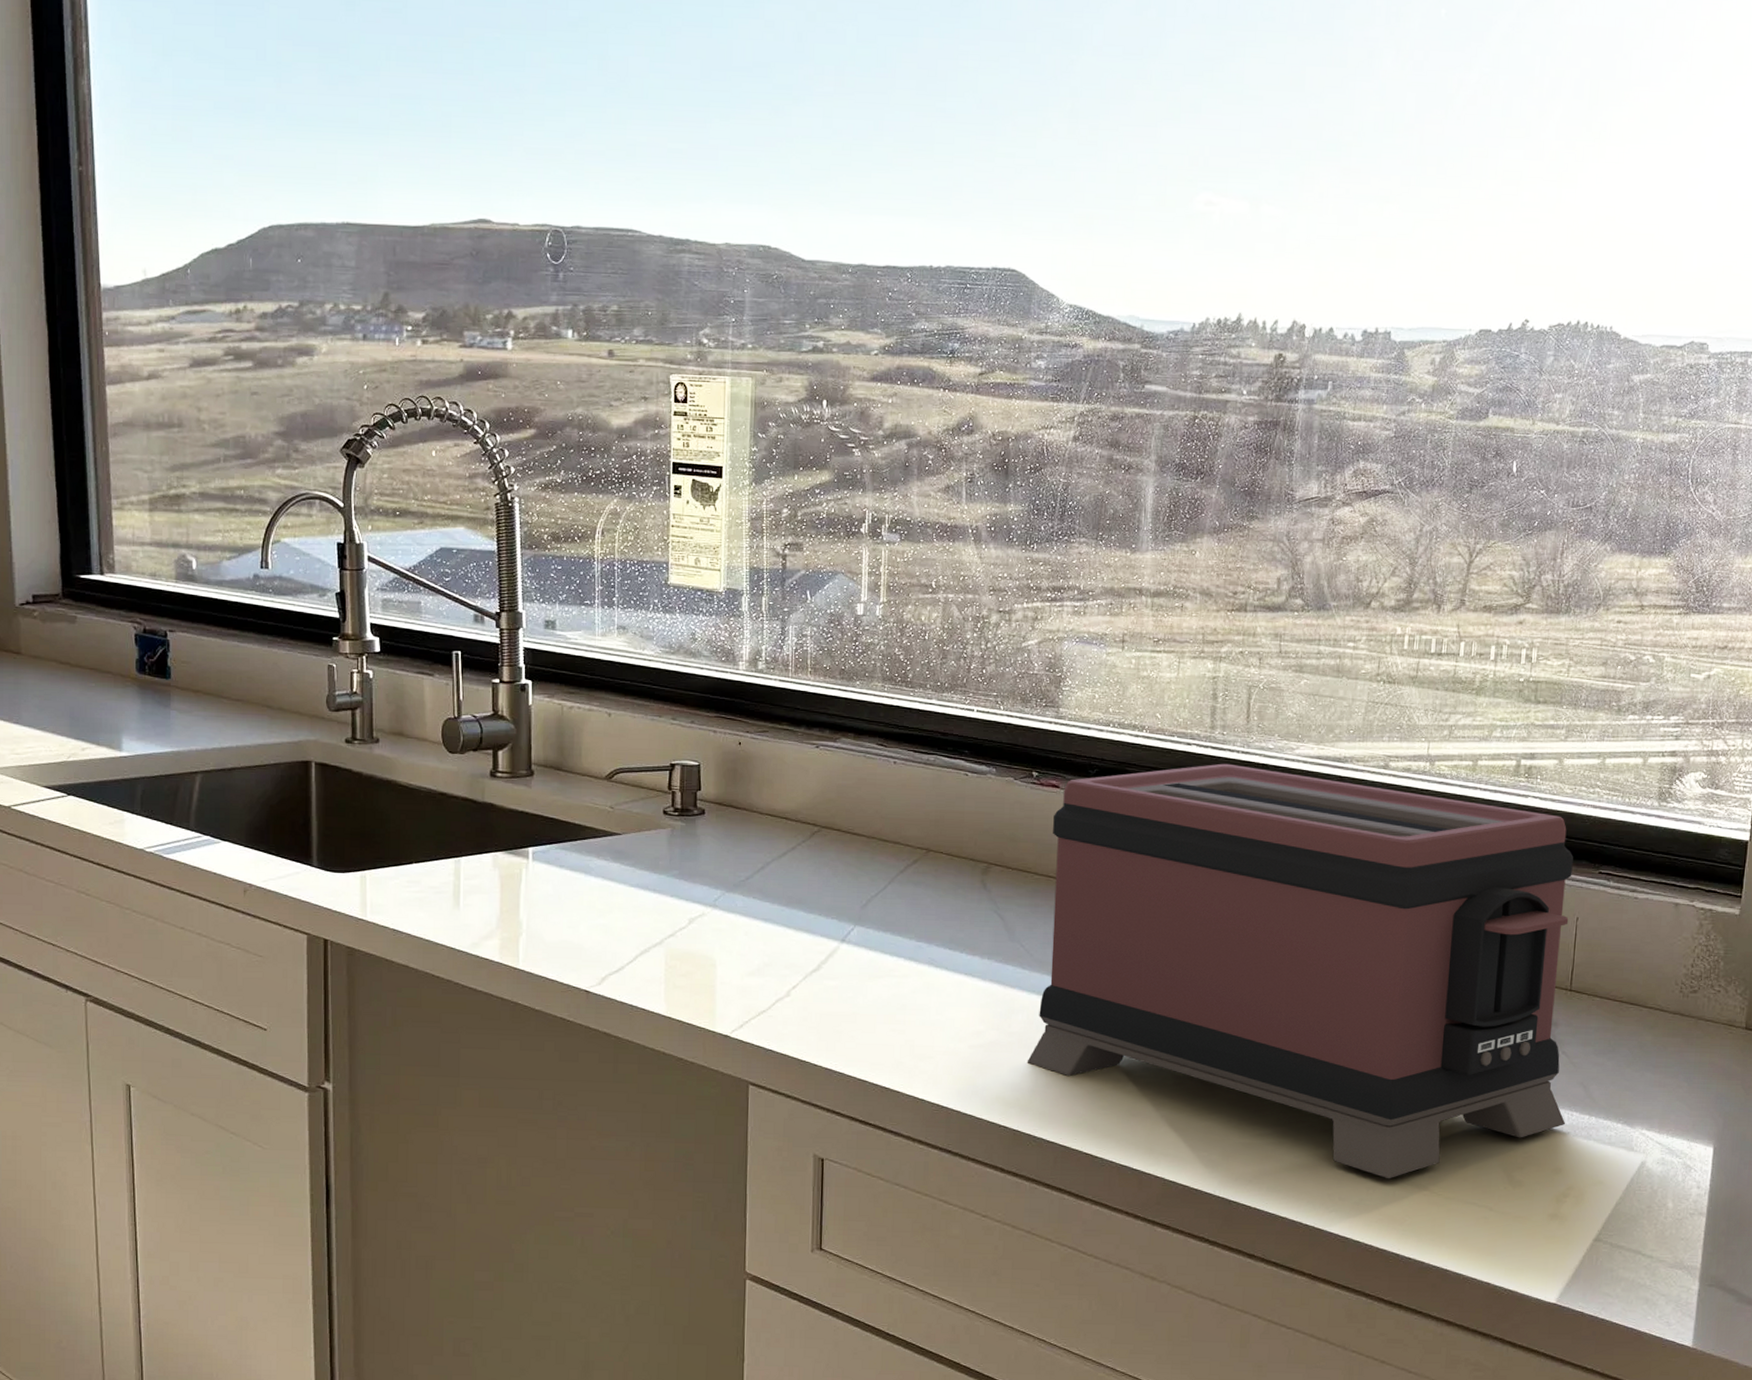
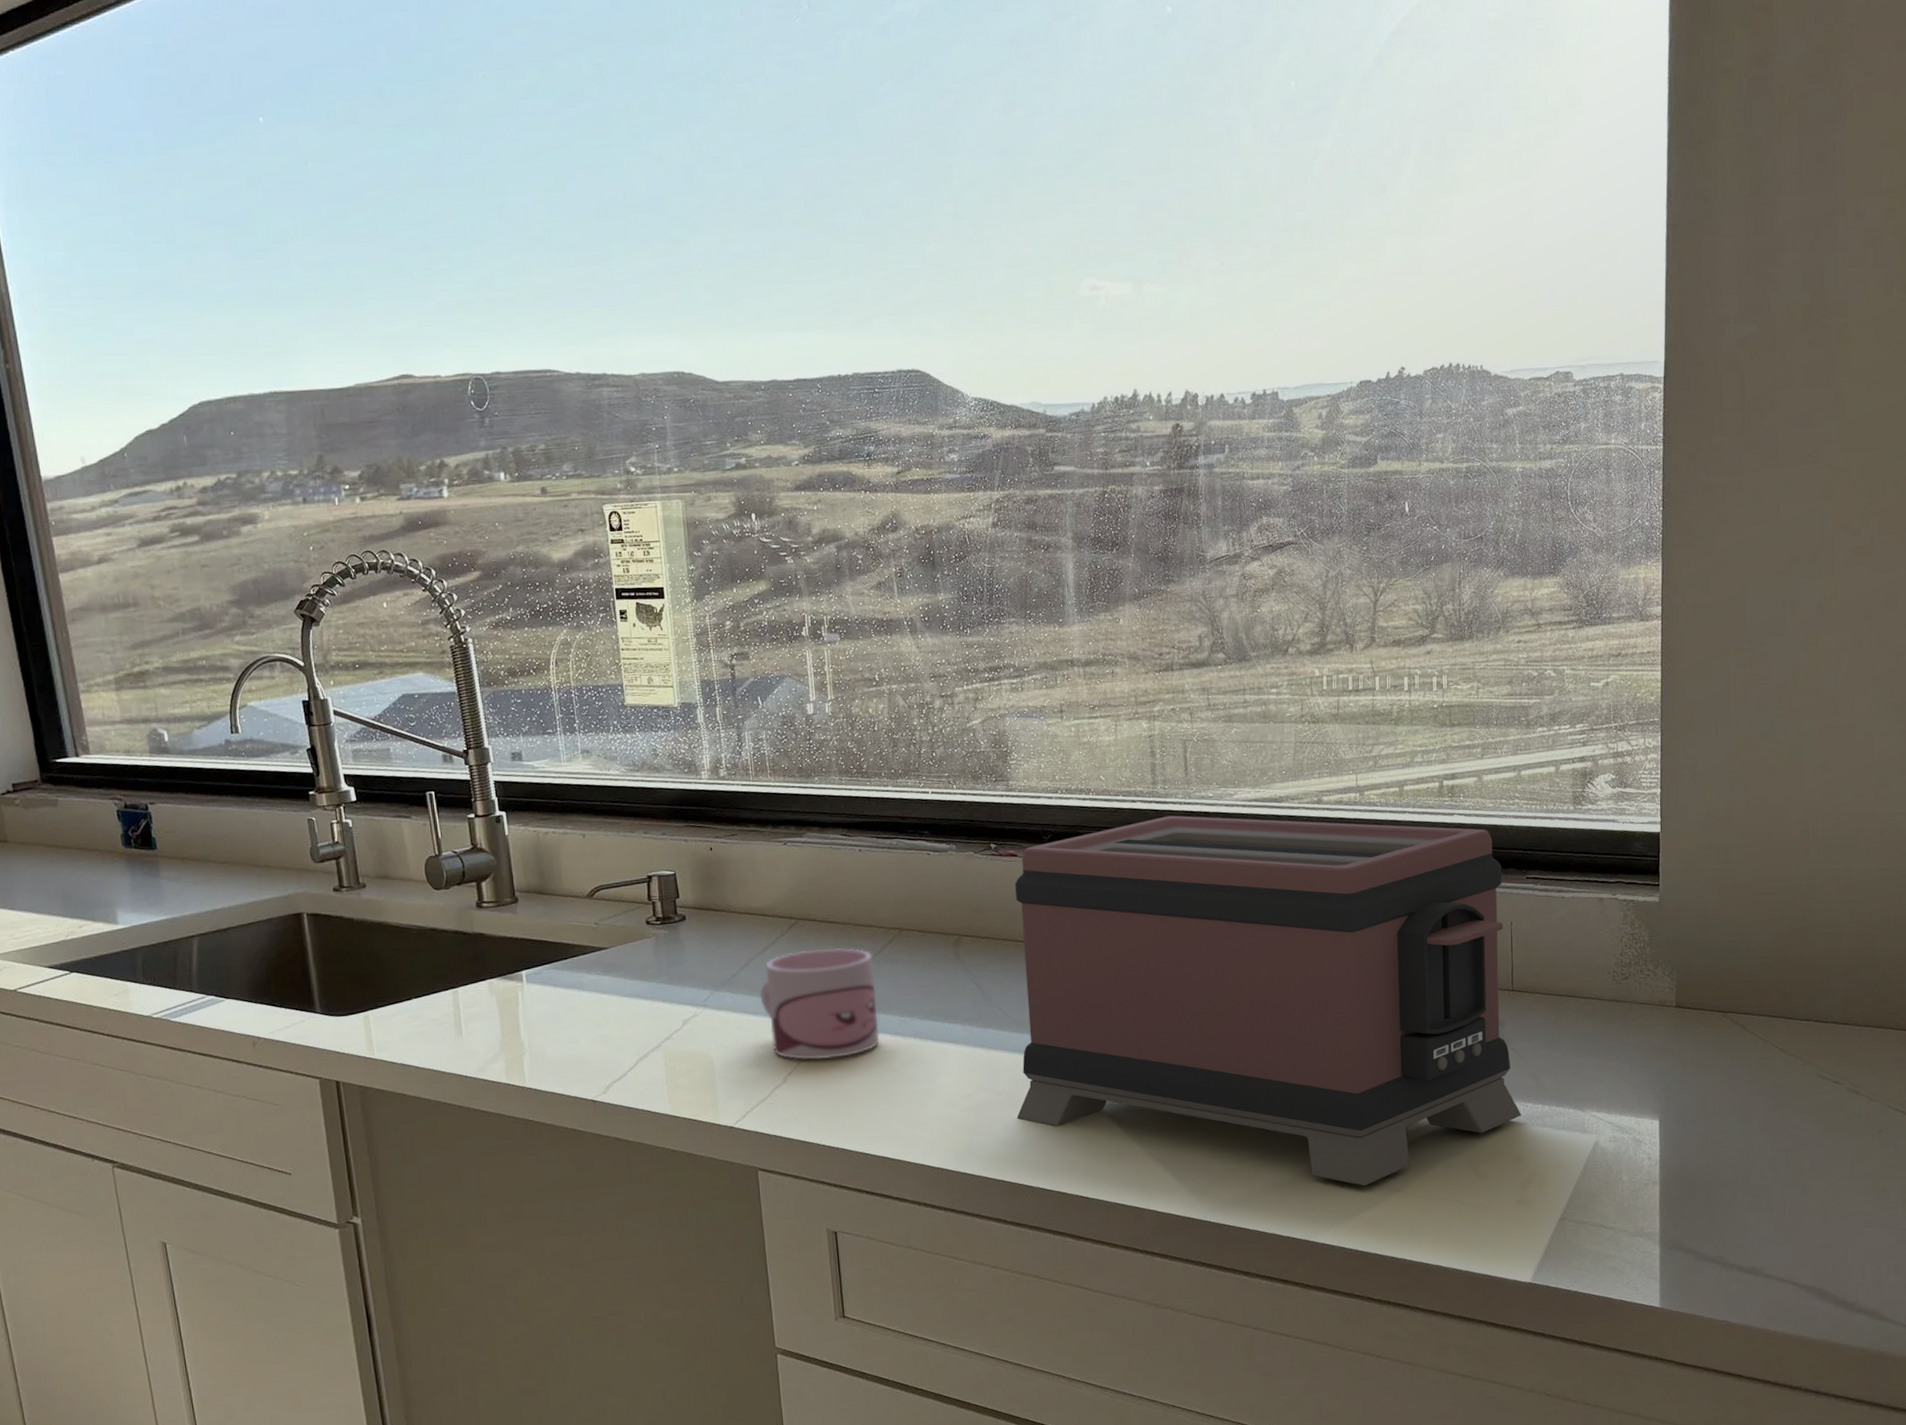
mug: none [772,860,896,977] -> present [759,947,880,1060]

